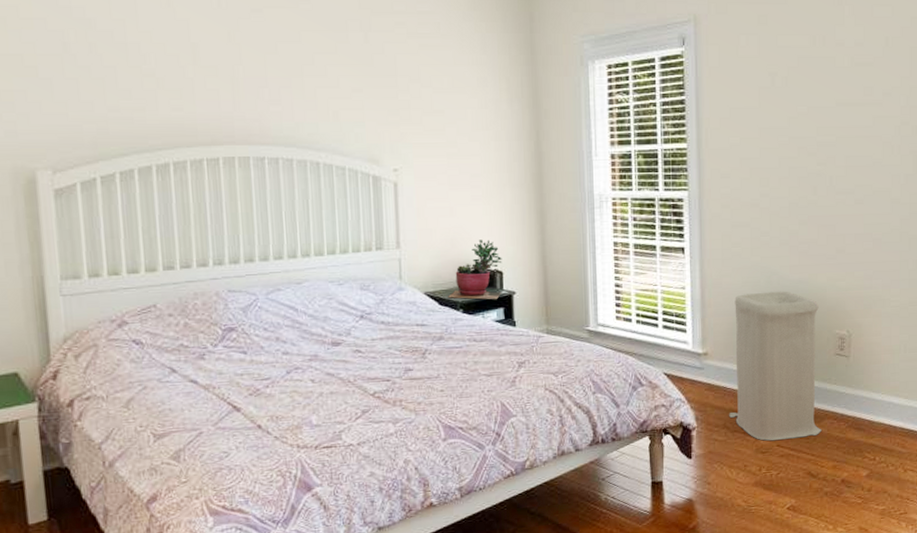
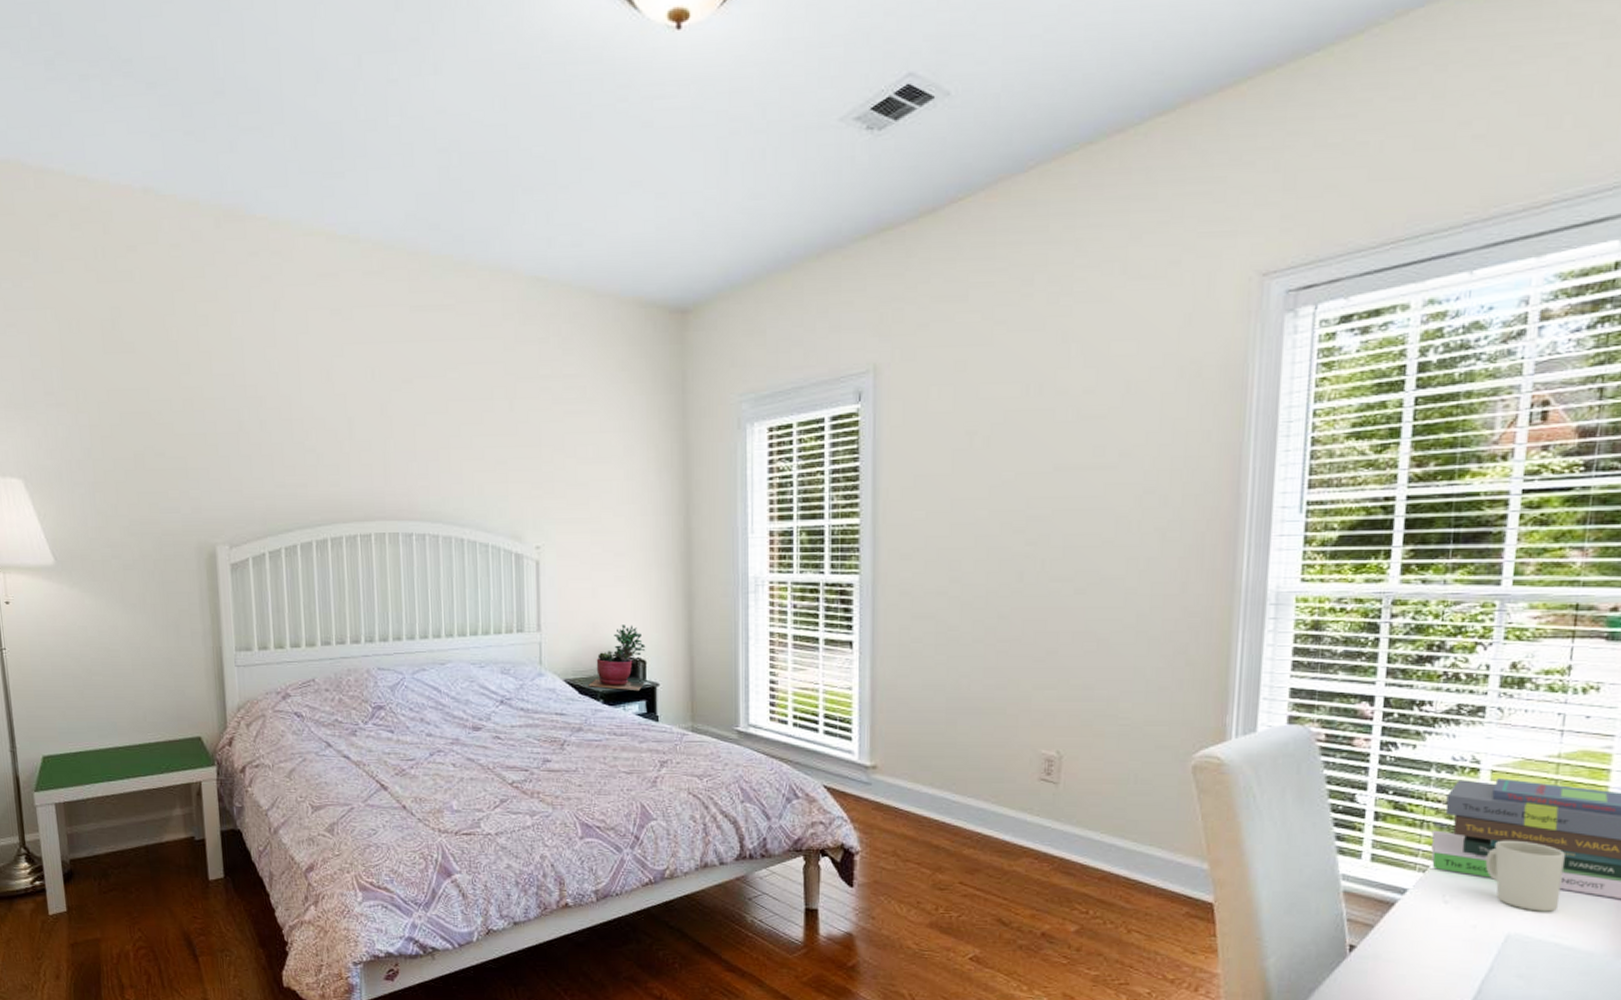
laundry basket: present [729,291,822,441] -> none [900,698,1020,877]

